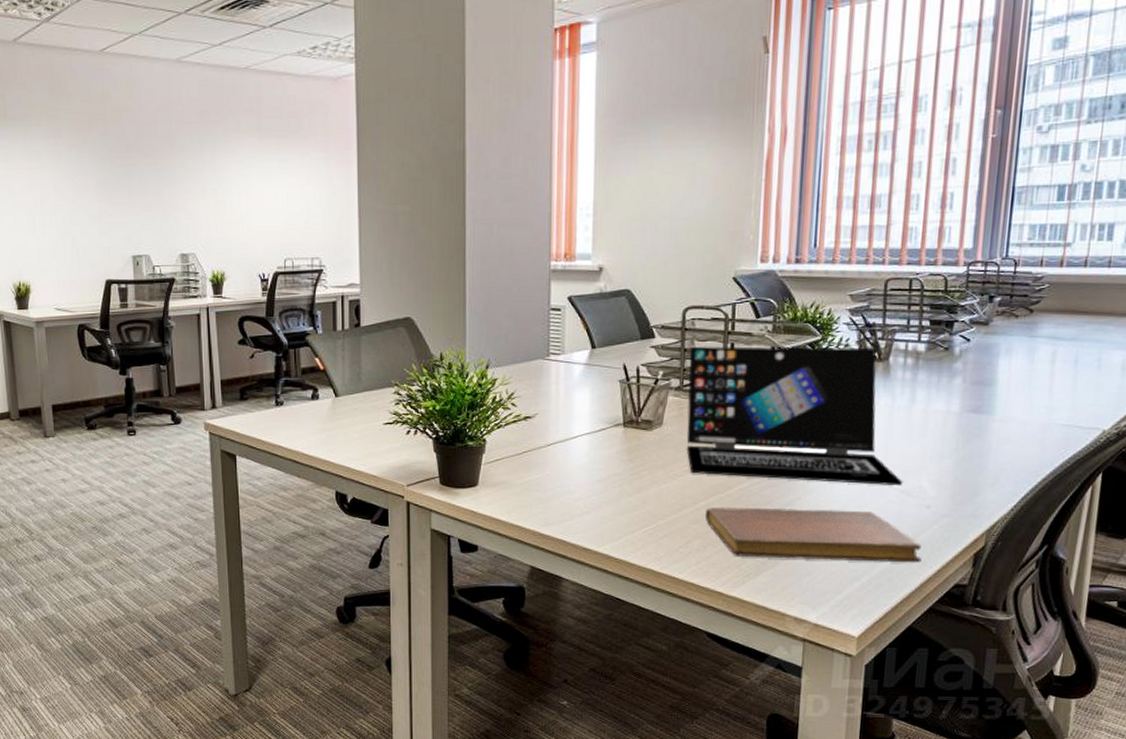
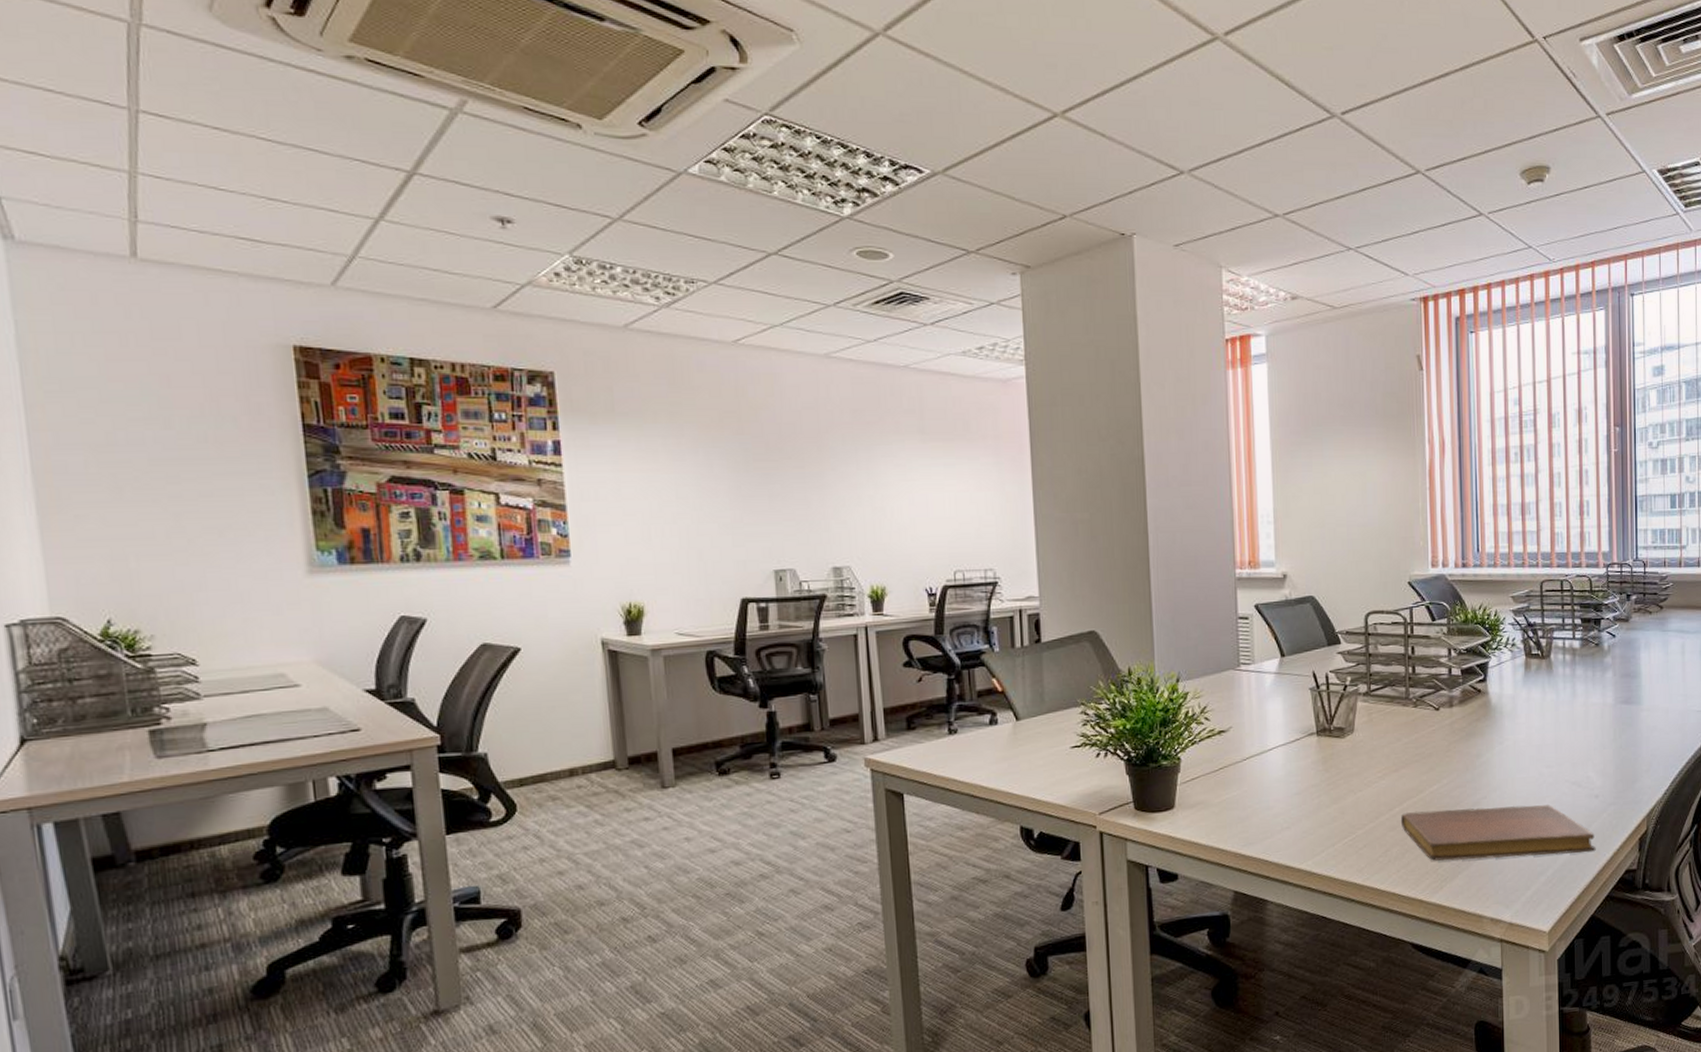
laptop: present [686,346,903,486] -> none [1374,646,1573,780]

